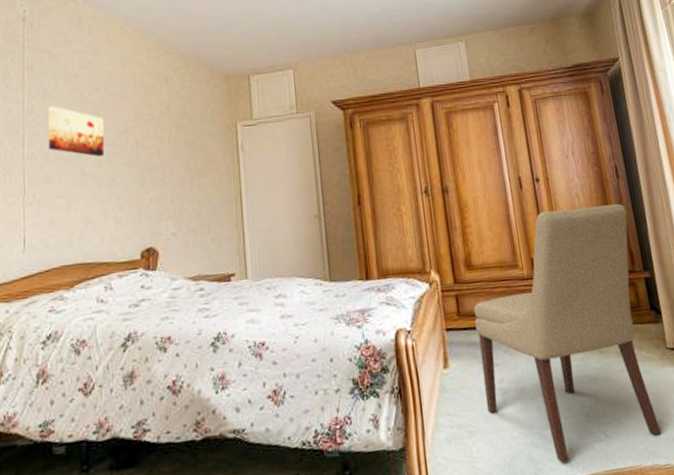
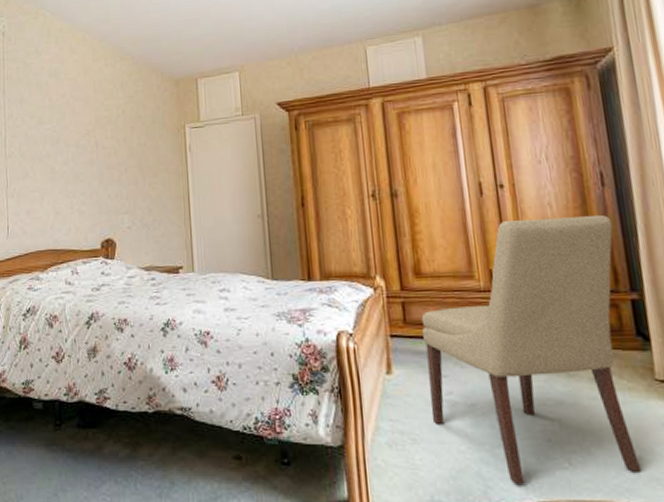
wall art: present [48,106,105,157] -> none [24,110,70,156]

